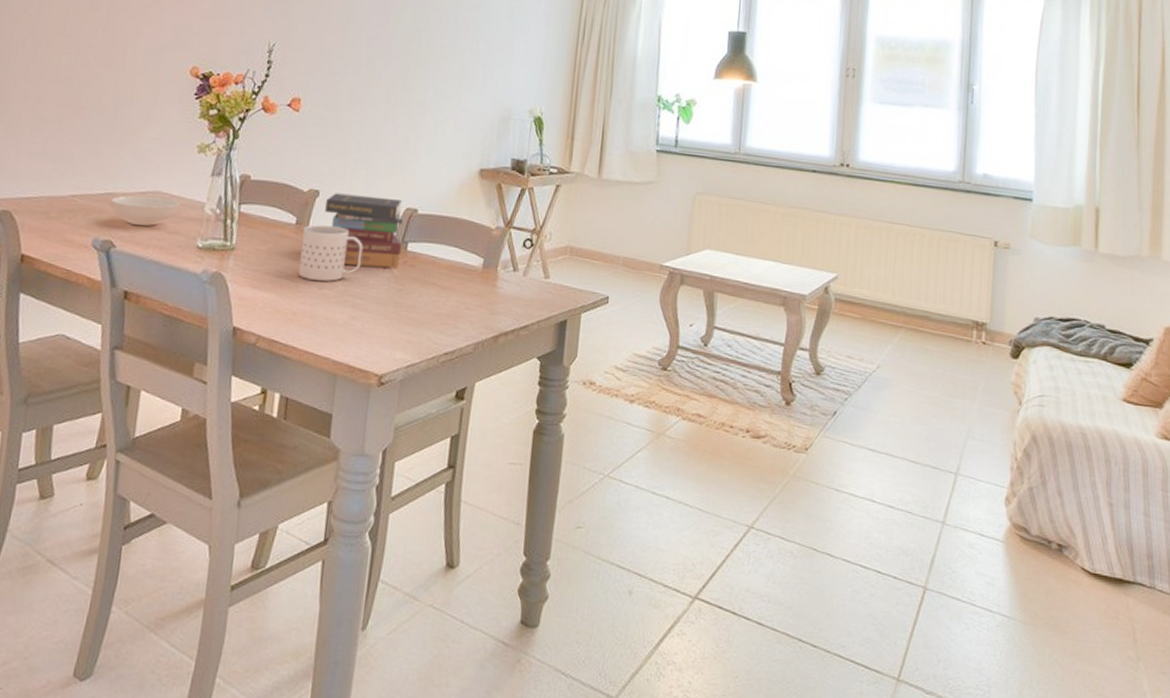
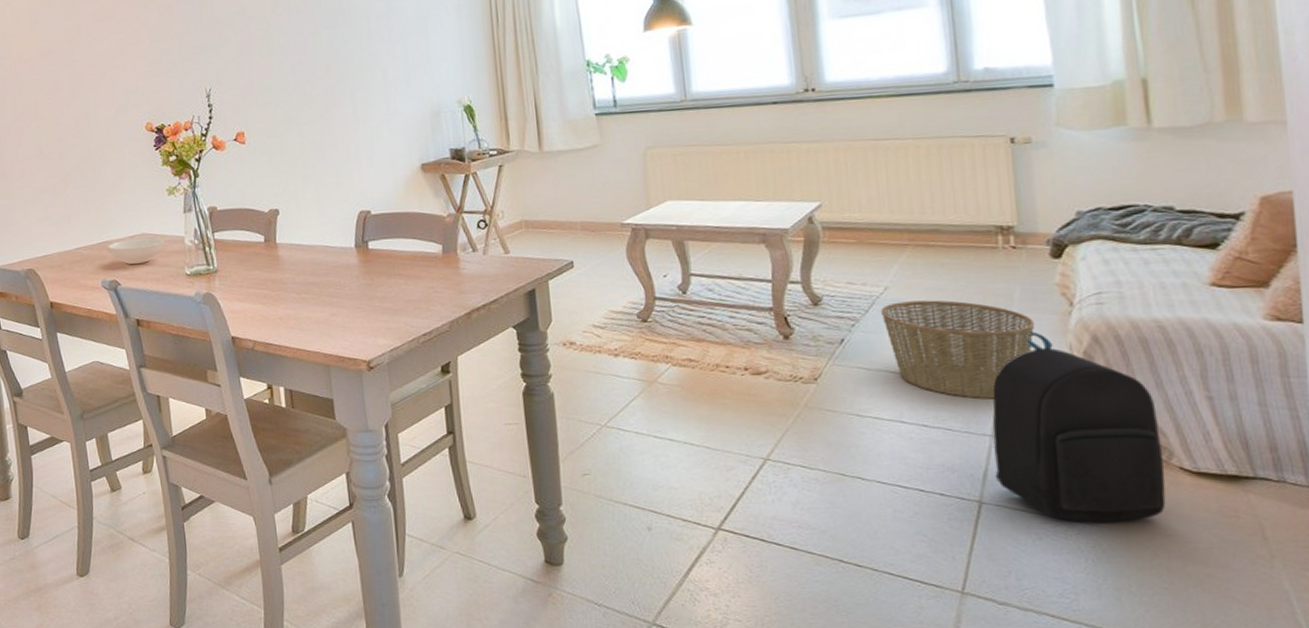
mug: present [297,224,363,282] -> none [272,237,330,288]
books: present [325,193,403,268] -> none [286,205,364,271]
basket: none [870,381,990,486] -> present [880,300,1034,399]
backpack: none [940,425,1071,617] -> present [992,331,1166,523]

